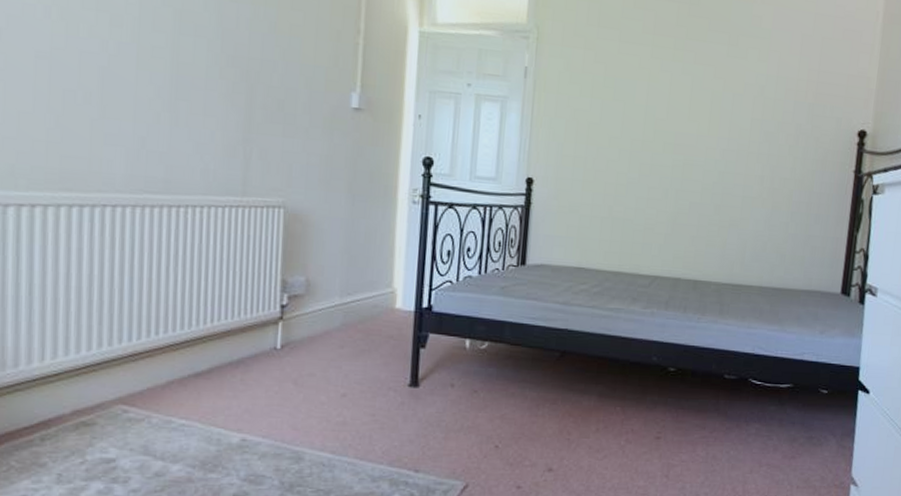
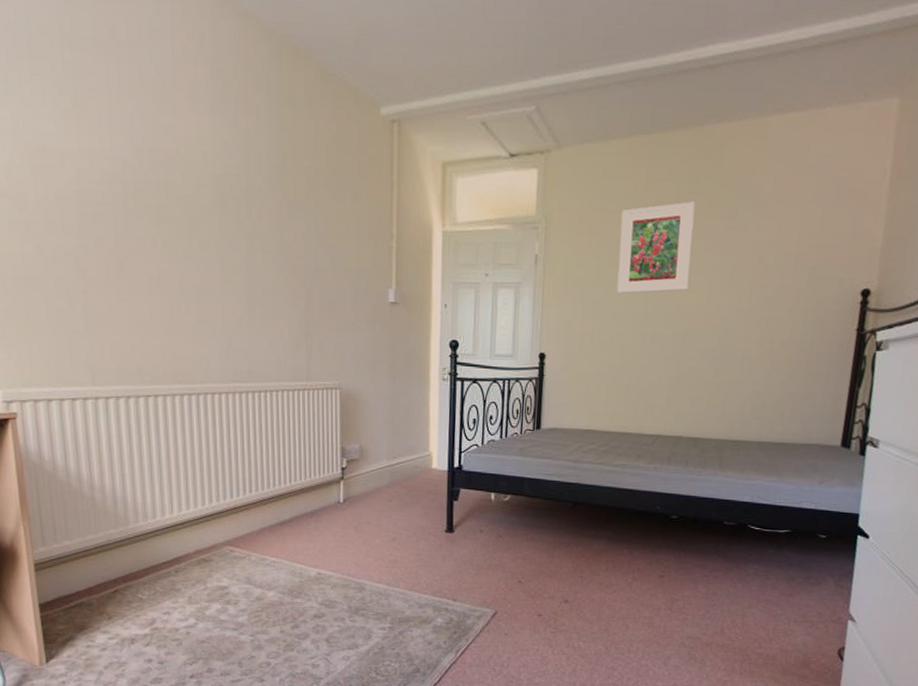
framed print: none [613,24,696,119] -> present [616,201,695,294]

